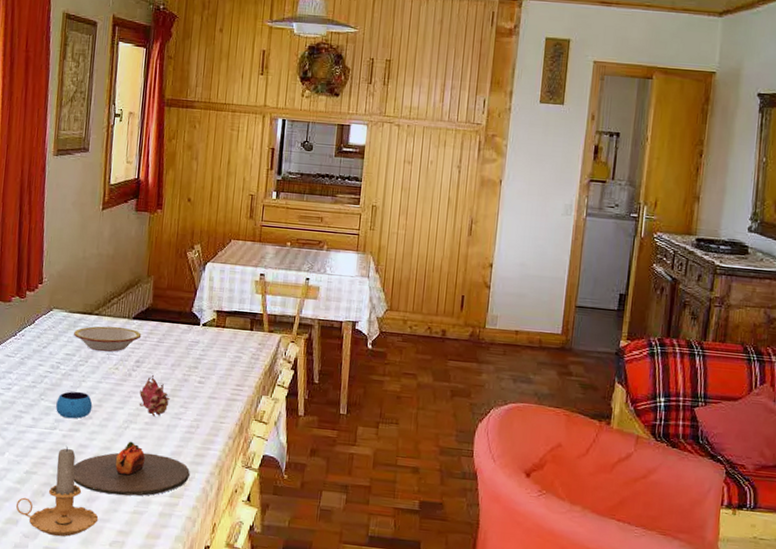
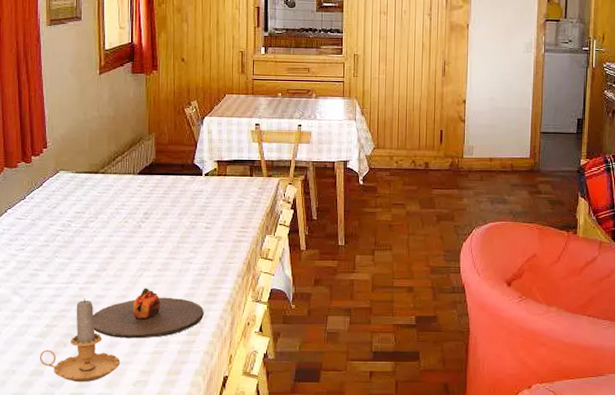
mug: present [56,391,93,419] -> none [71,246,106,272]
bowl: present [74,326,142,352] -> none [82,182,148,208]
fruit: present [139,374,171,417] -> none [150,224,180,263]

